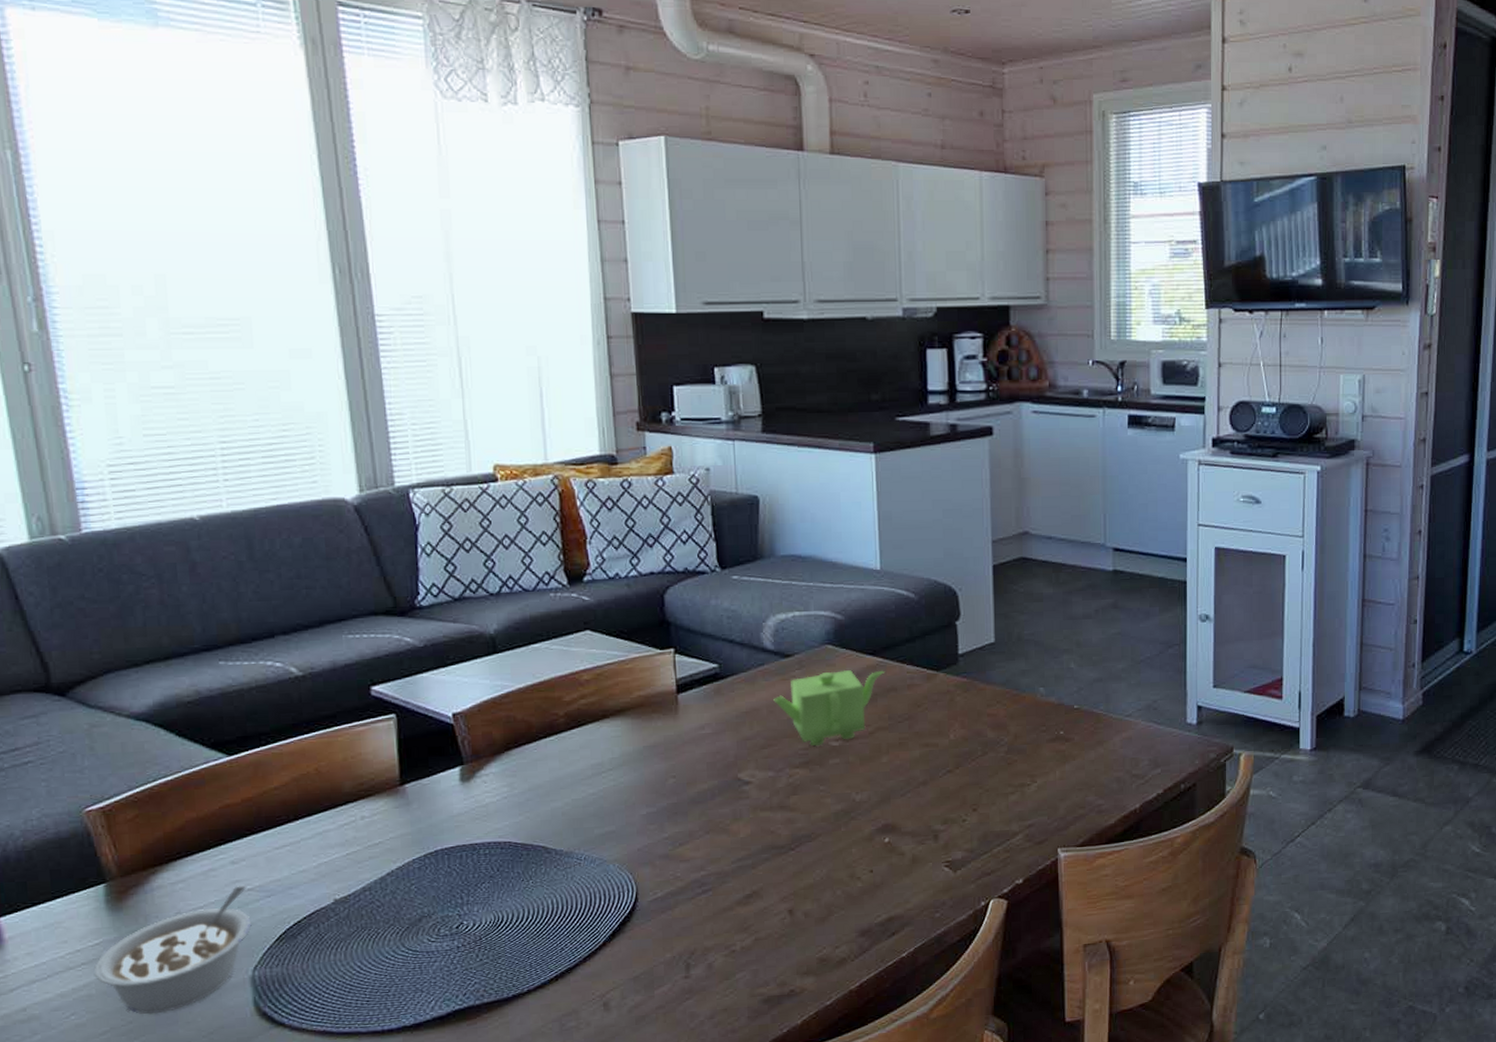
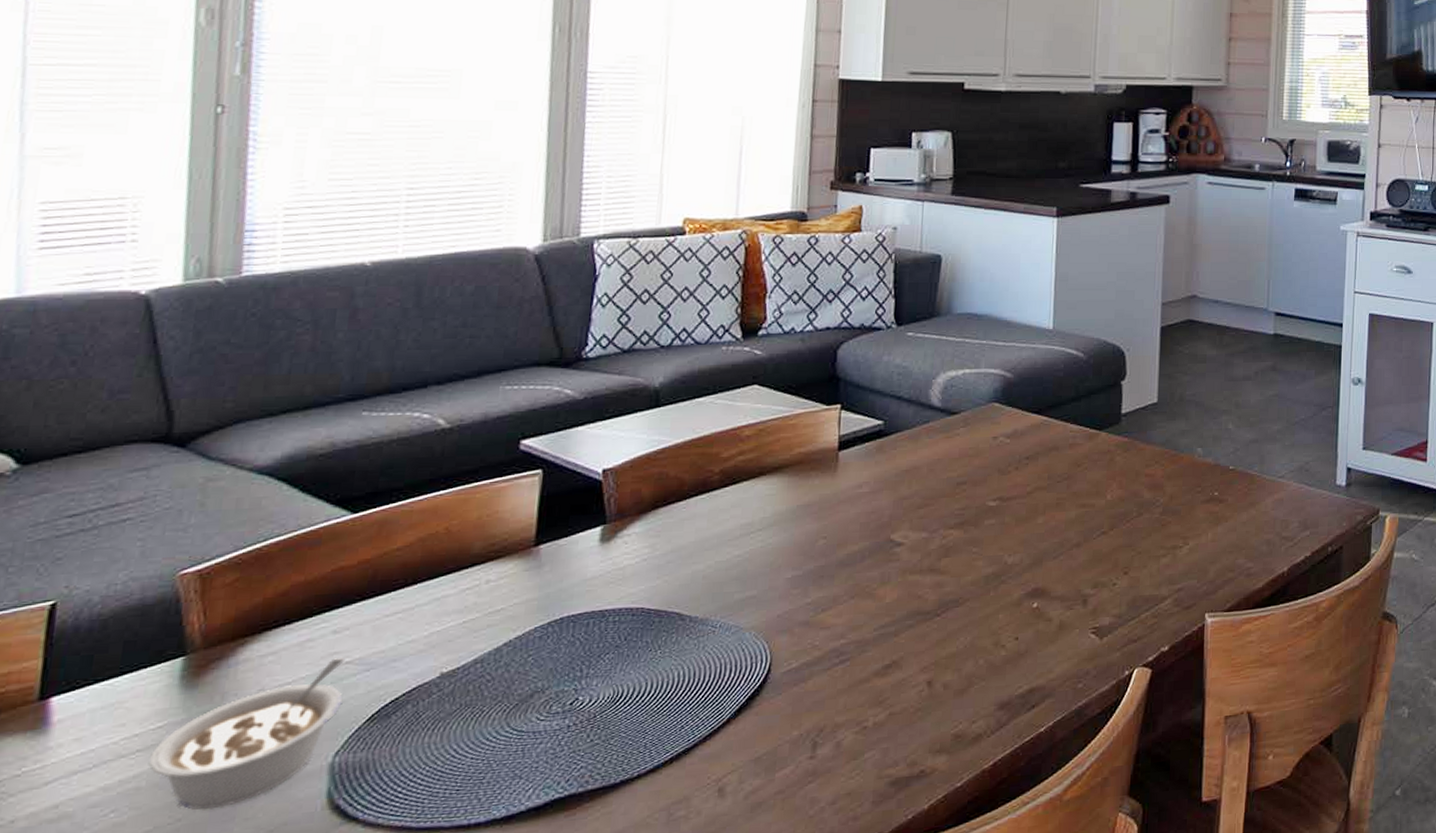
teapot: present [773,670,884,747] -> none [935,429,1048,507]

